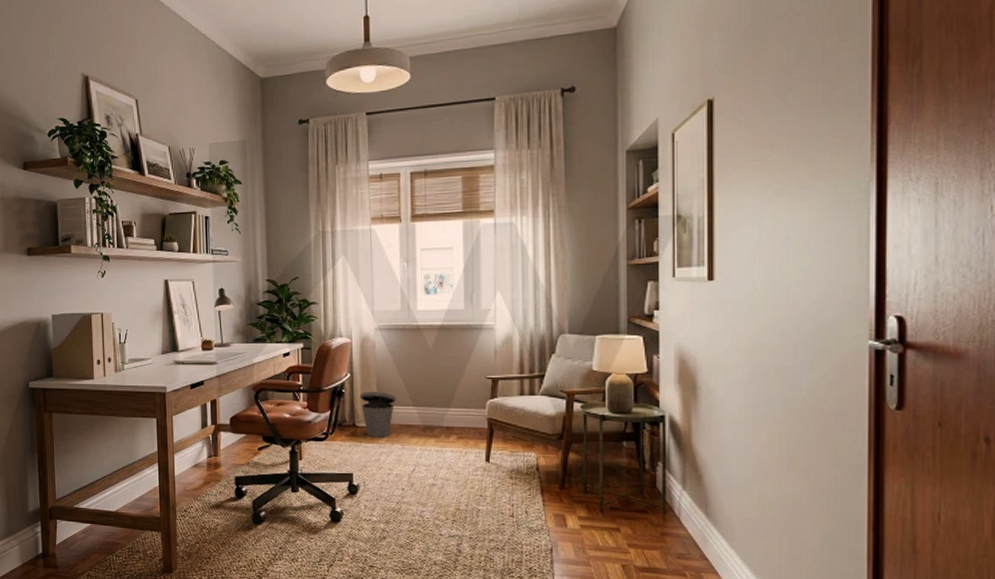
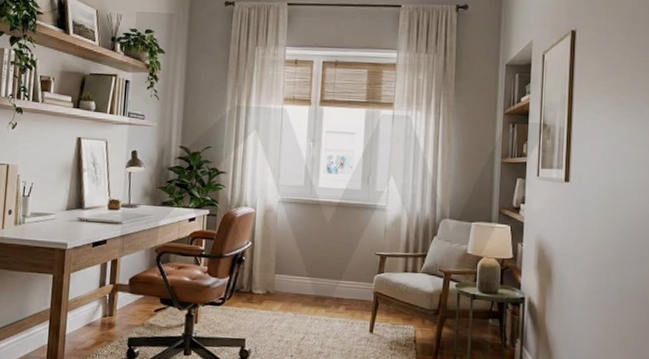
trash can: present [359,392,397,437] -> none [258,260,294,305]

